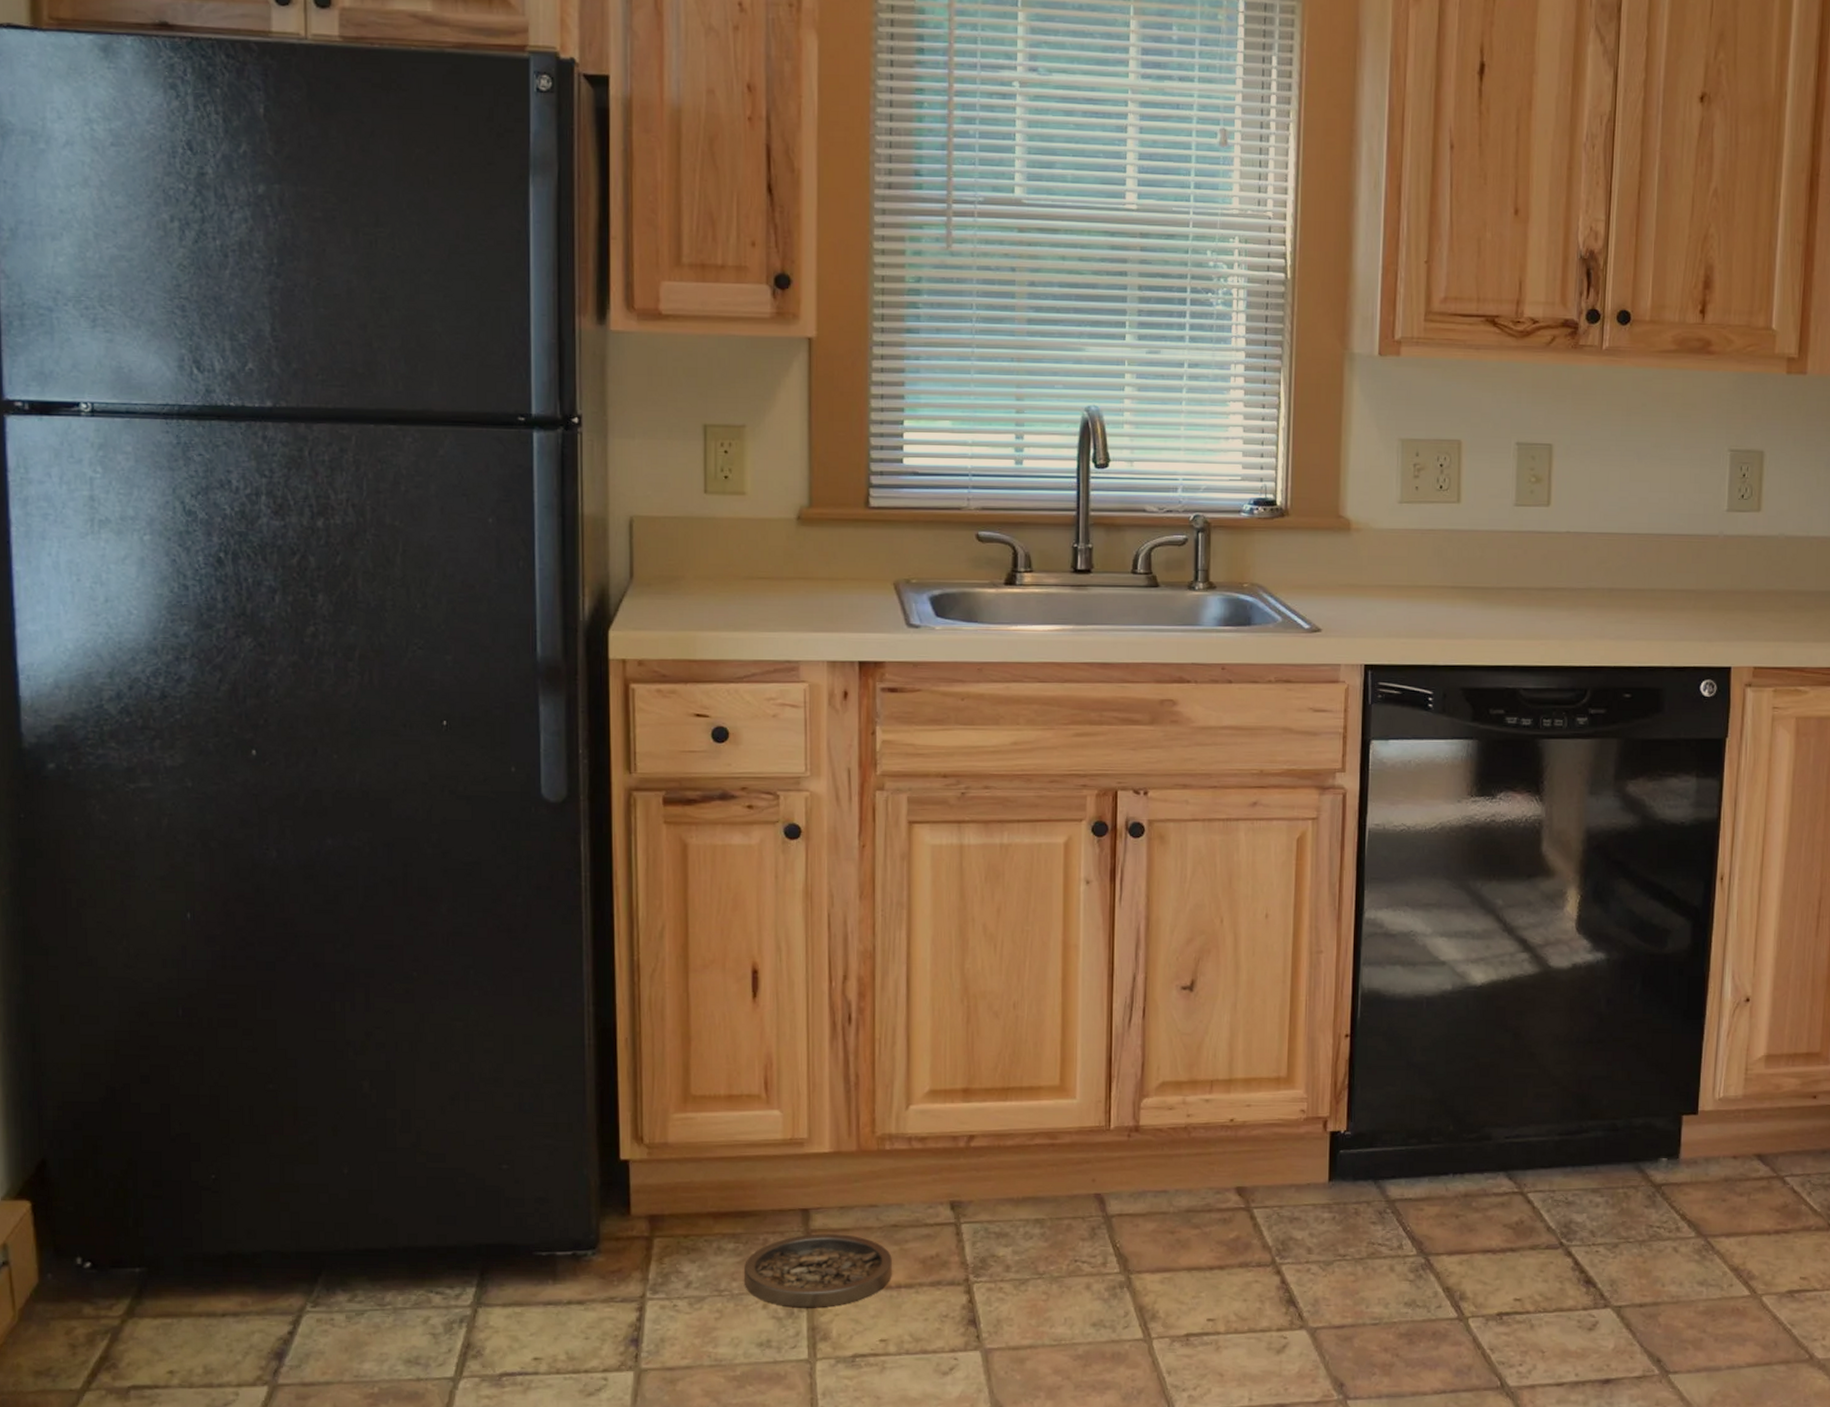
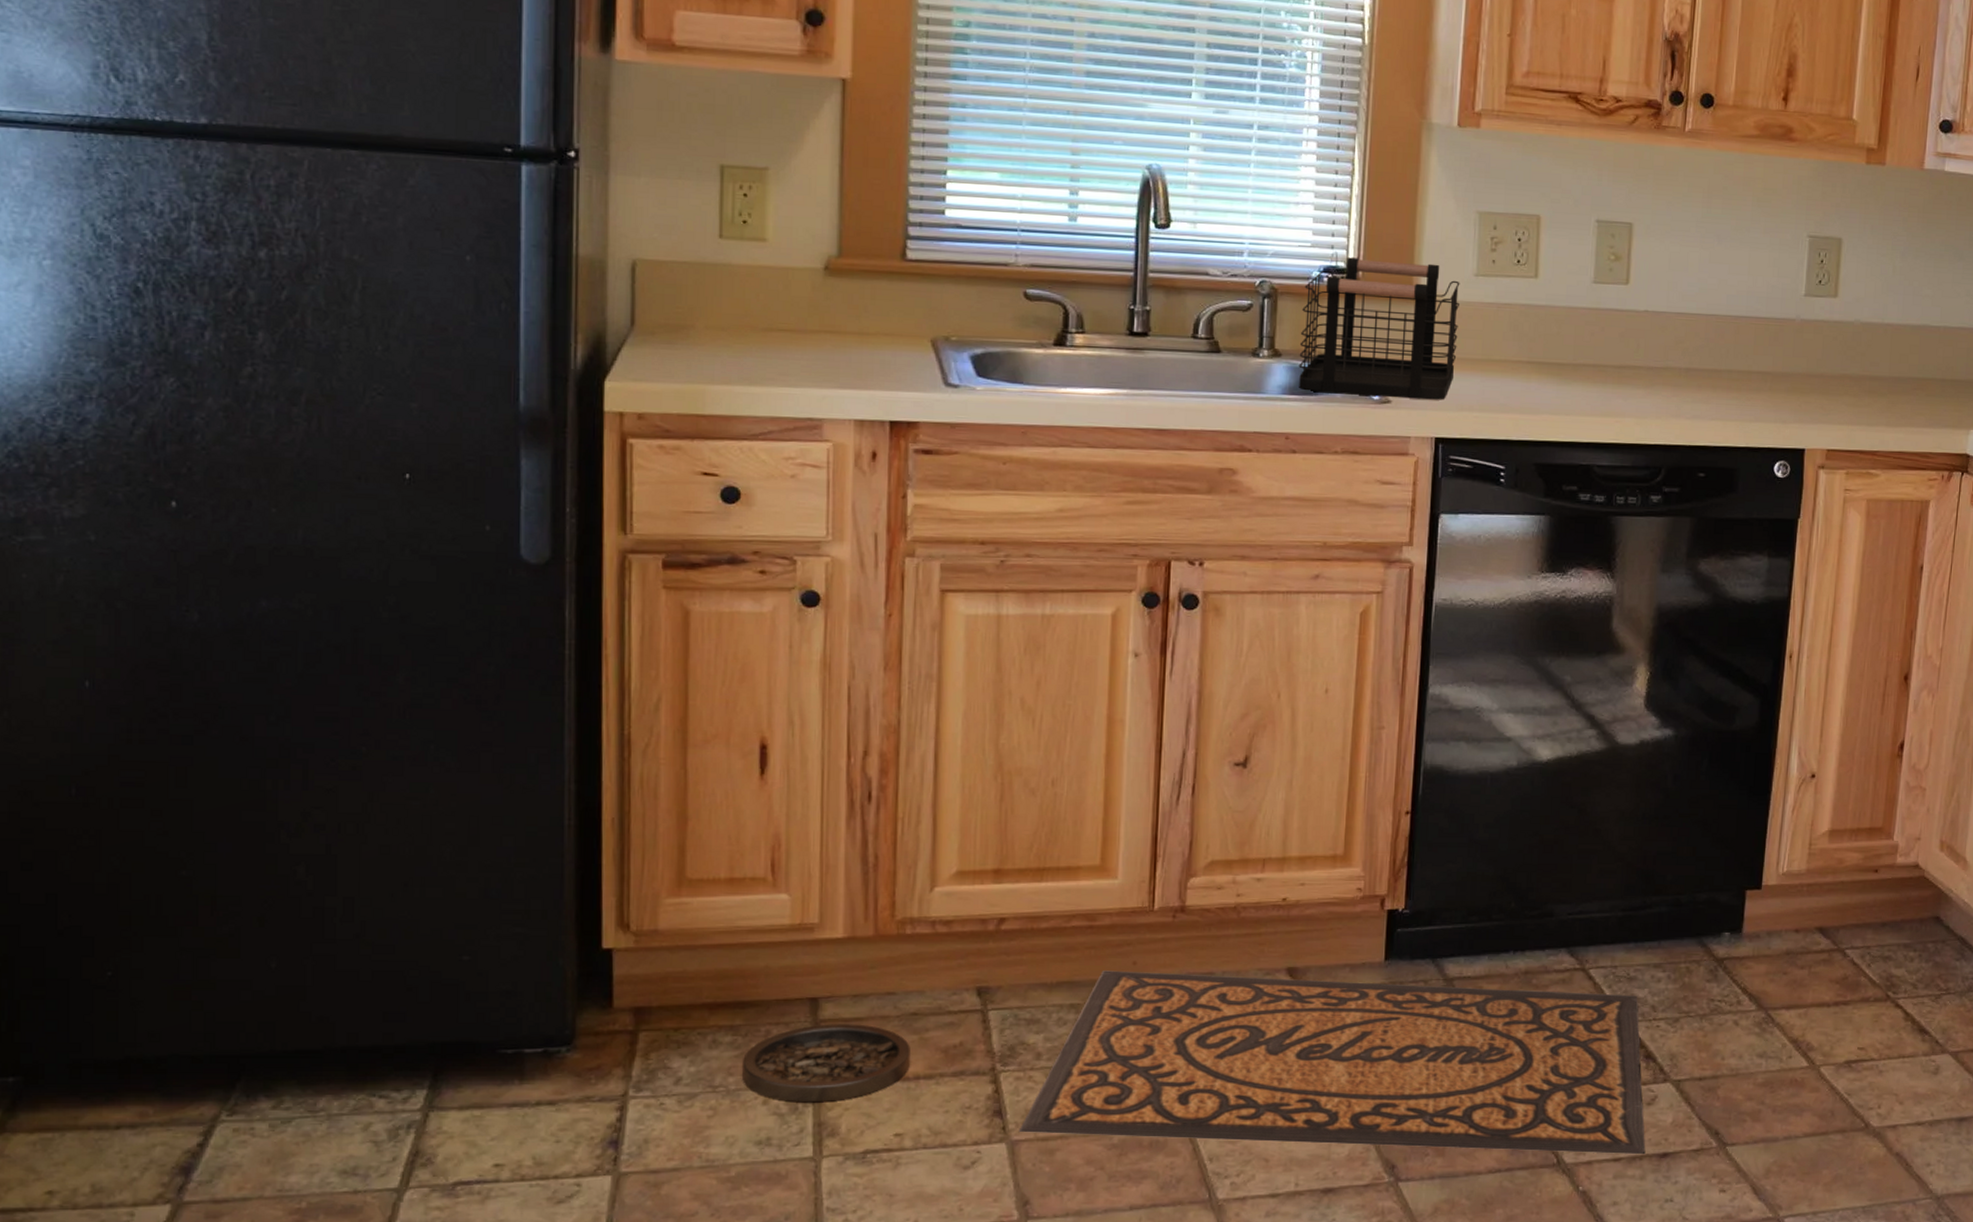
doormat: none [991,1187,1588,1380] -> present [1018,970,1646,1155]
dish rack: none [1232,489,1385,628] -> present [1298,257,1460,400]

